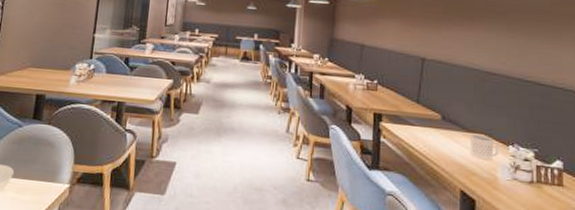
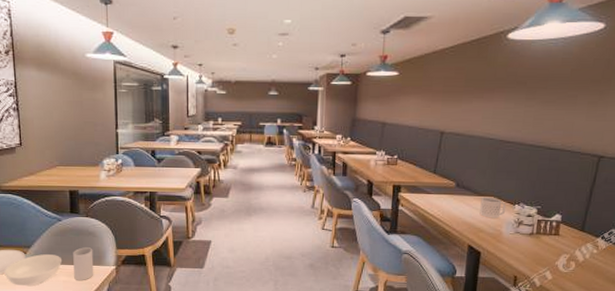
cup: none [23,159,49,200] -> present [73,247,94,281]

